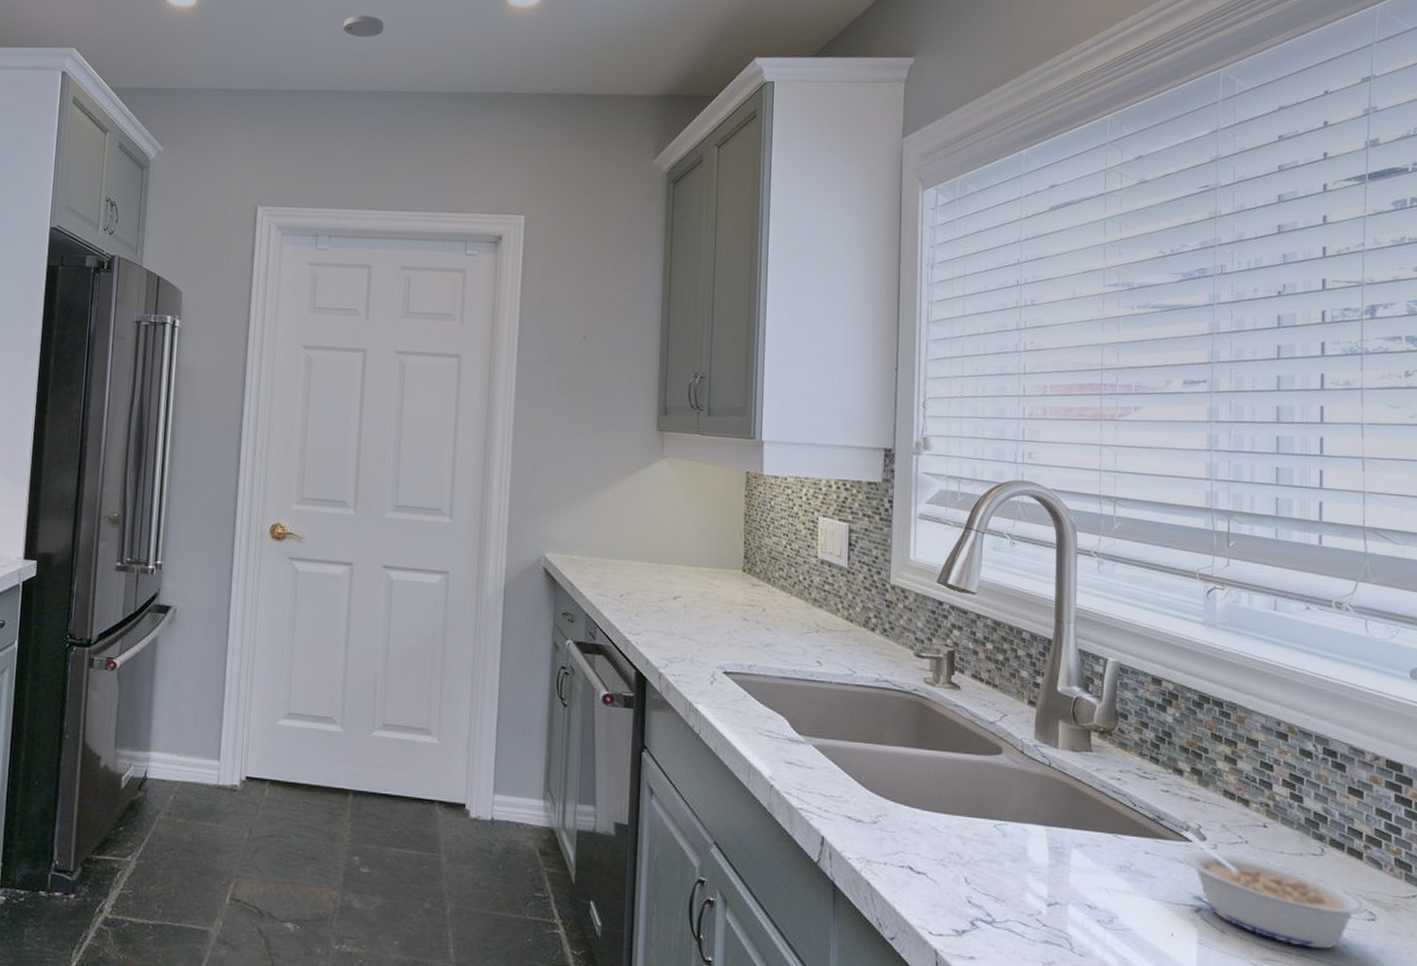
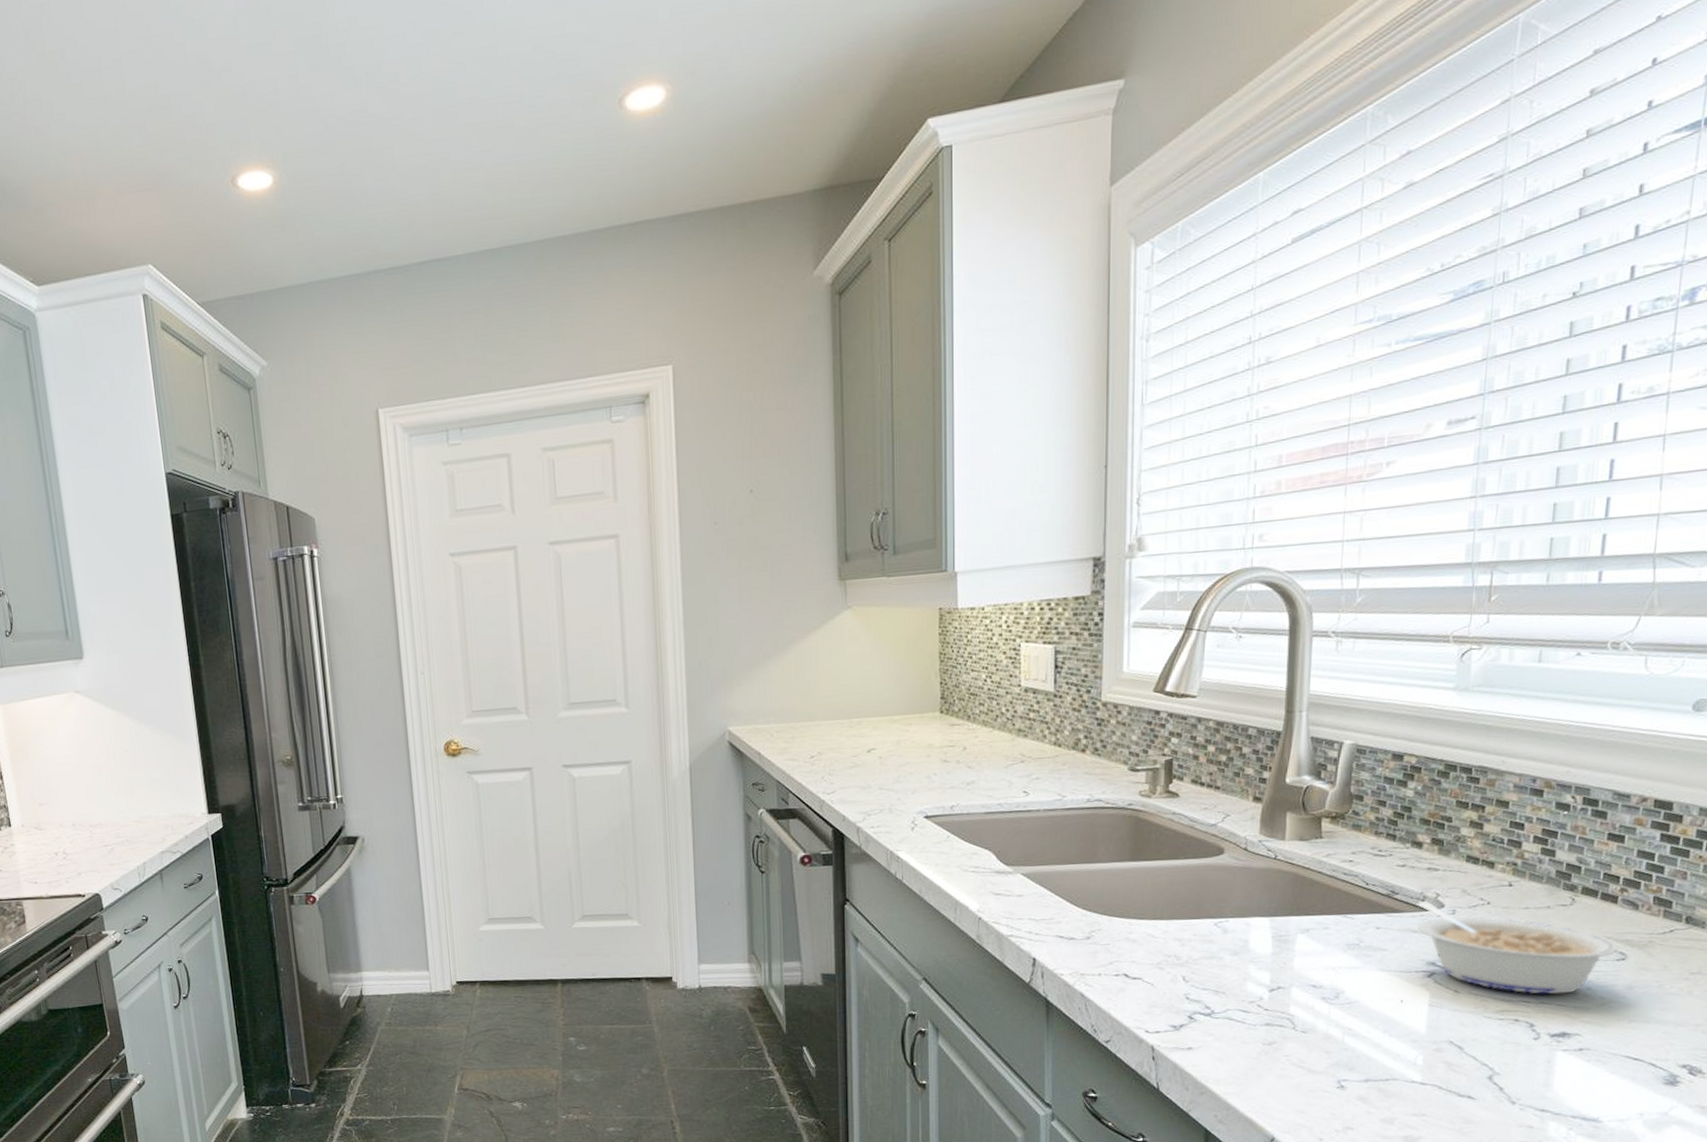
smoke detector: present [343,15,384,37] -> none [441,158,487,188]

